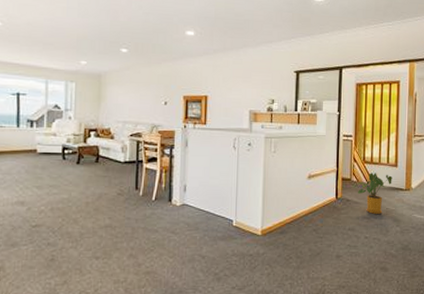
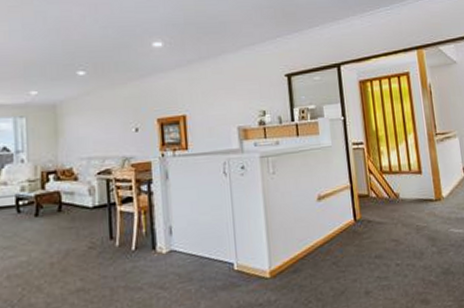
house plant: present [357,173,392,214] -> none [377,184,419,235]

